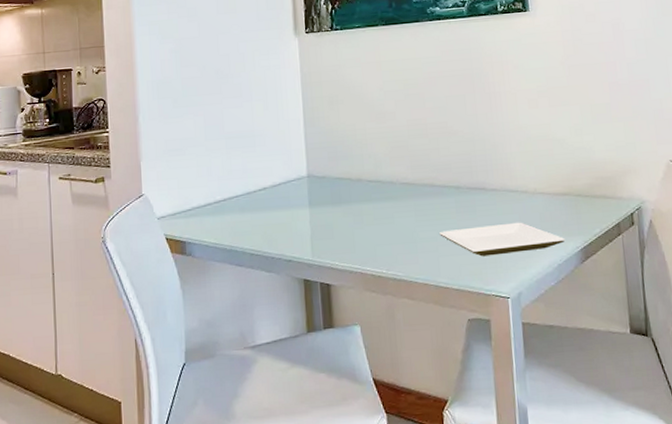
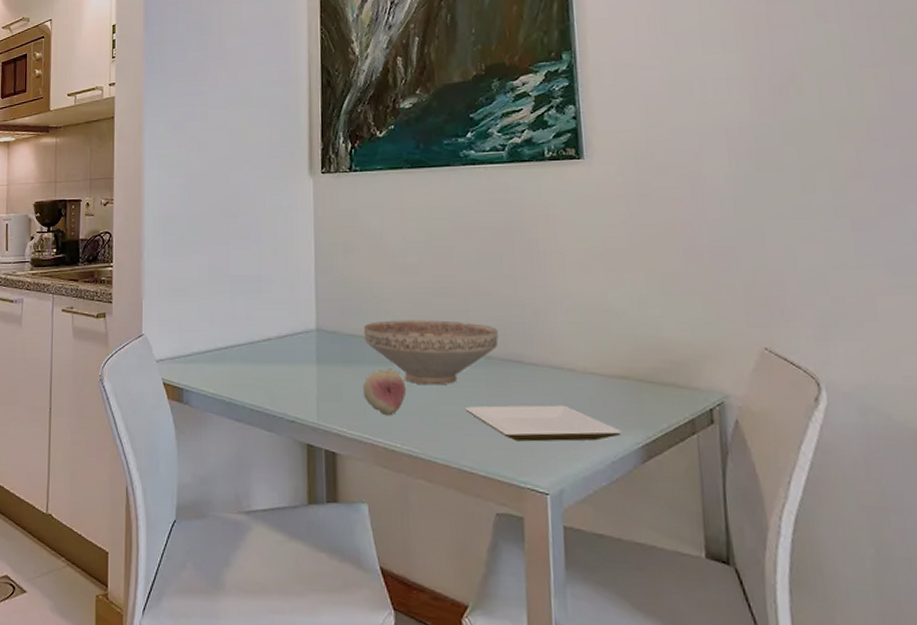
decorative bowl: none [349,158,465,217] -> present [363,320,499,386]
fruit: none [351,206,389,247] -> present [362,370,407,416]

